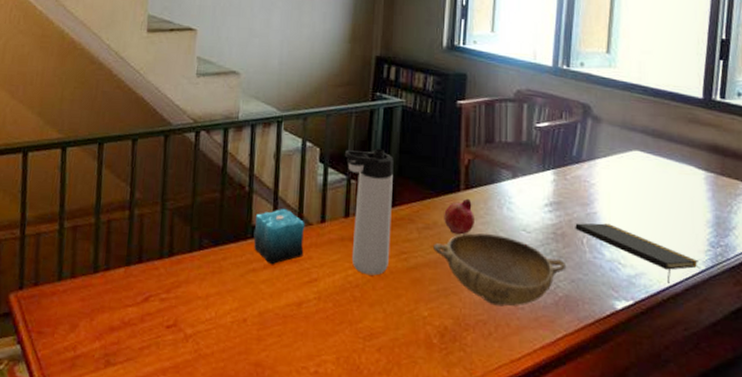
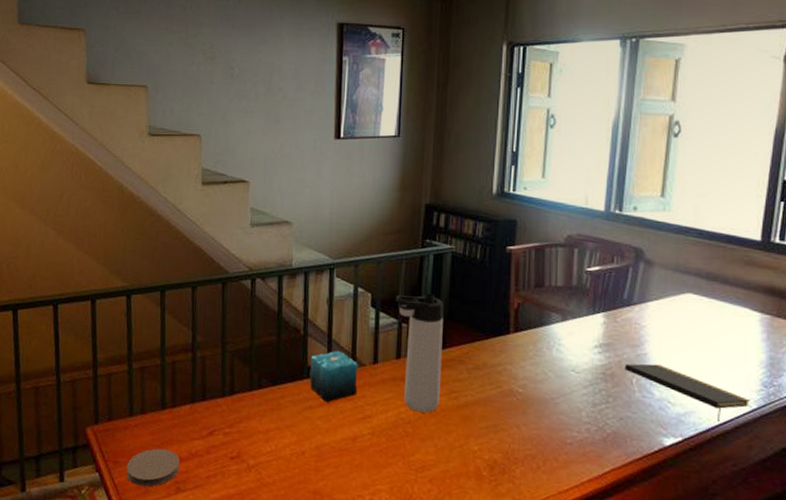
coaster: none [51,316,111,361] -> present [126,448,180,487]
bowl: present [433,233,567,307] -> none [483,373,615,442]
fruit: present [444,198,475,235] -> none [493,340,524,375]

